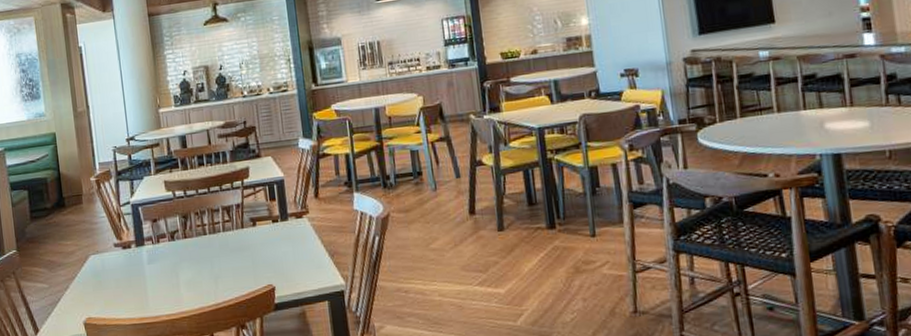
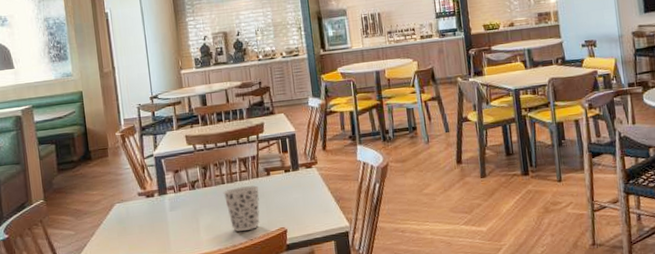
cup: none [204,237,246,288] -> present [223,185,260,232]

